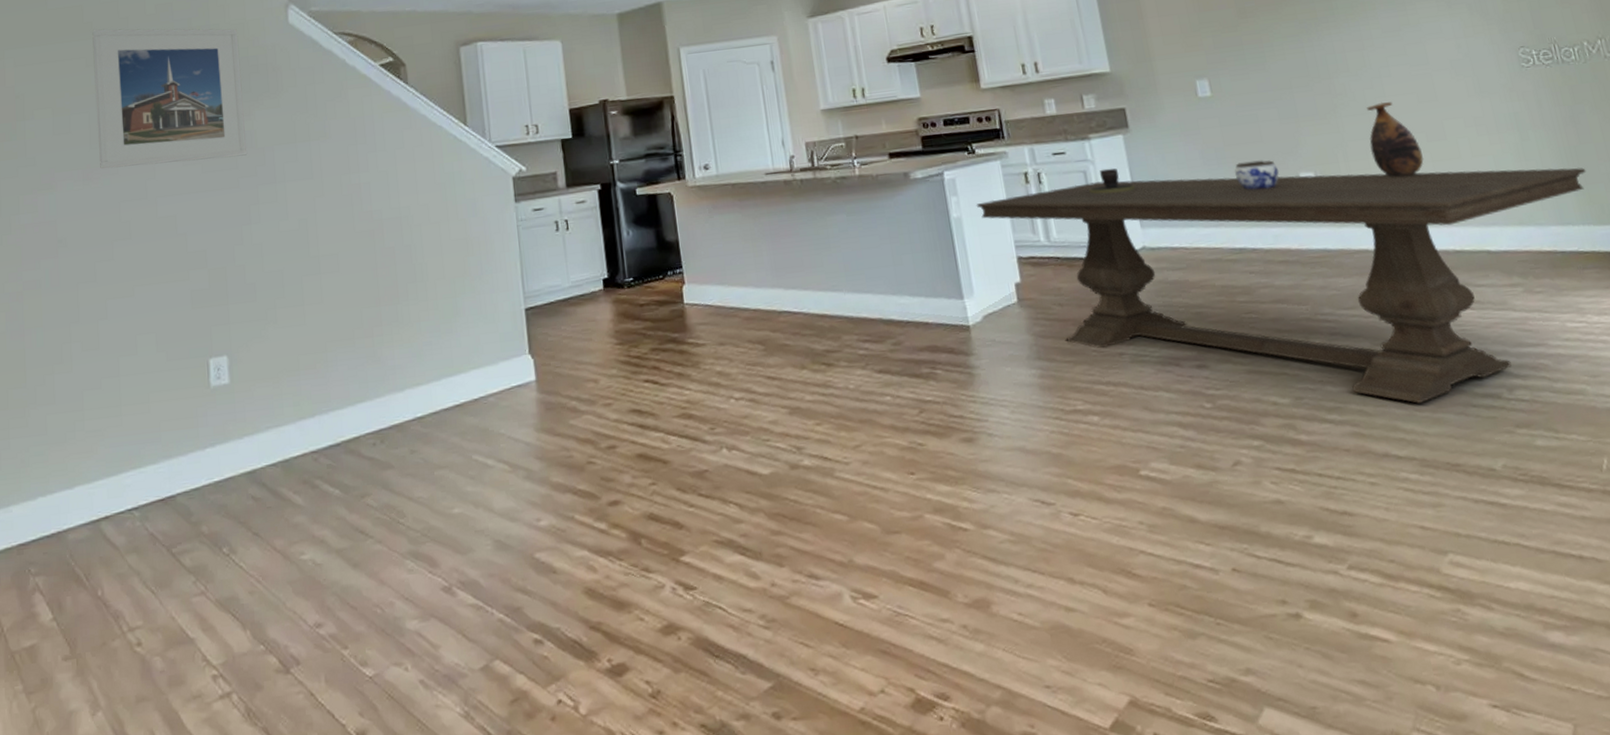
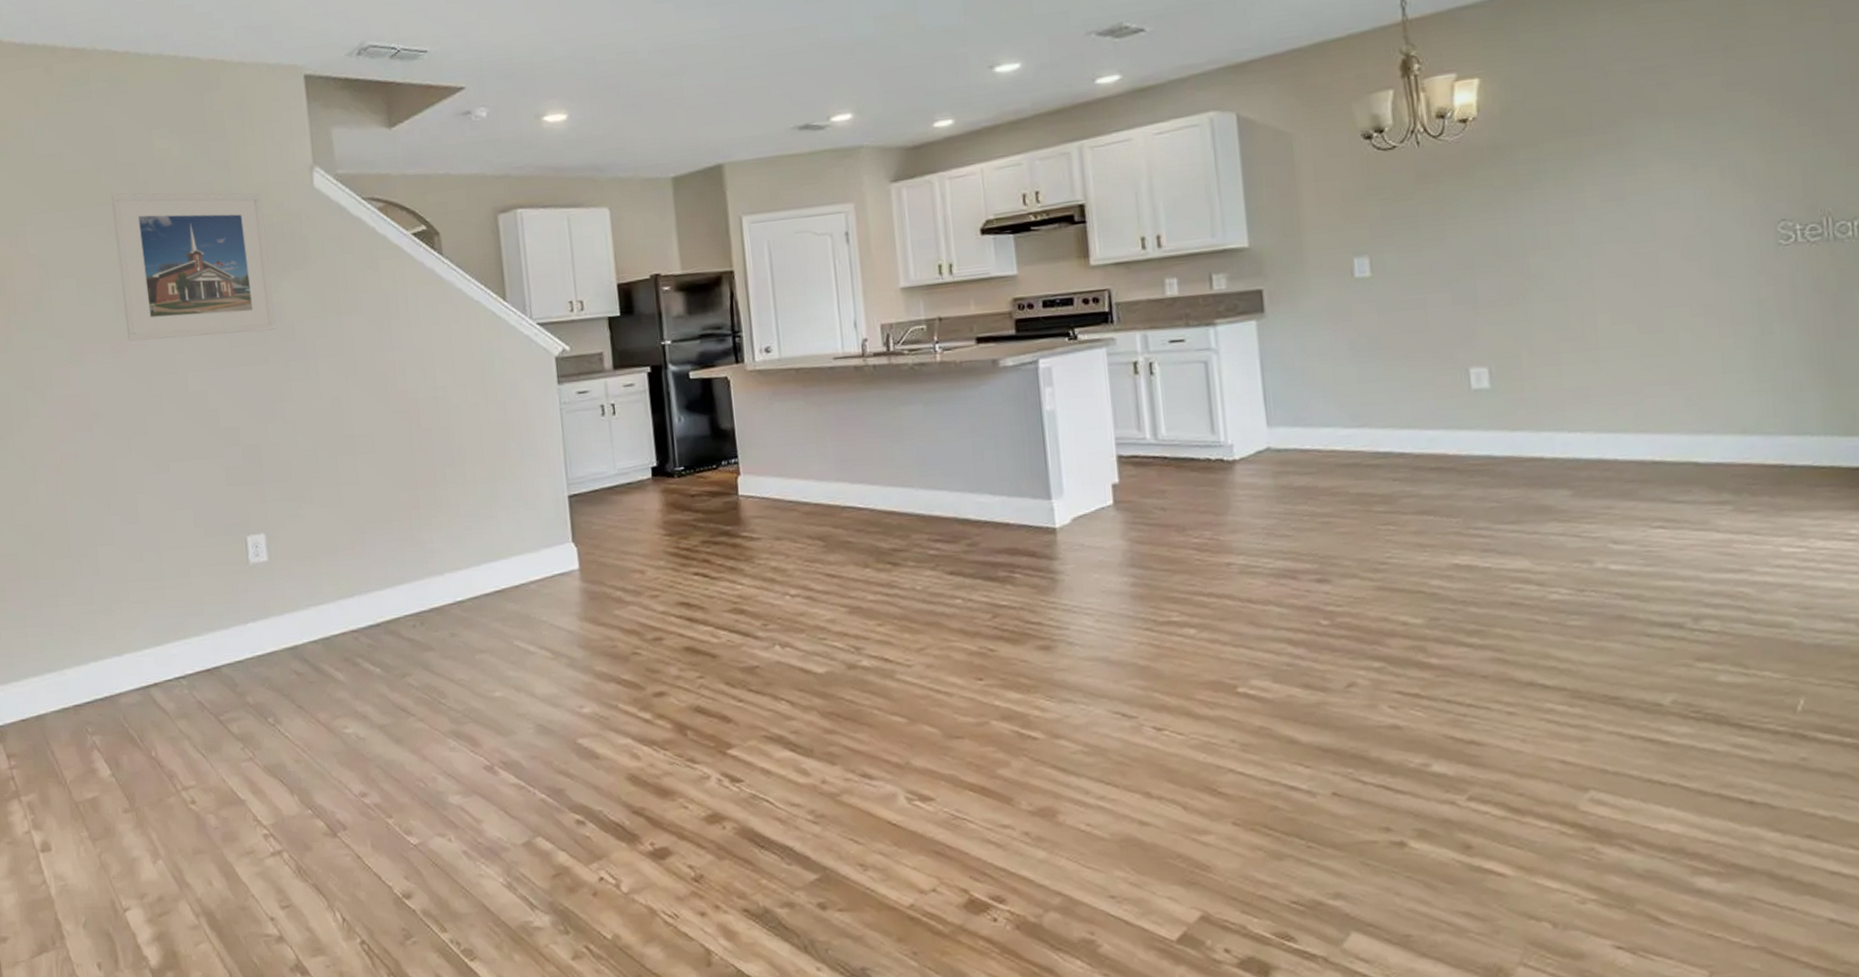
dining table: present [976,168,1586,403] -> none [1073,367,1841,630]
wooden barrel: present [1089,168,1136,194] -> none [1209,358,1266,388]
jar: present [1234,160,1279,190] -> none [1389,352,1444,387]
vase: present [1367,102,1424,177] -> none [1563,285,1630,375]

